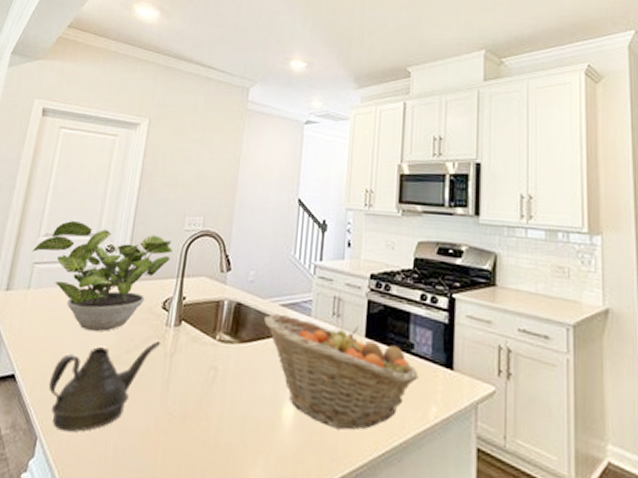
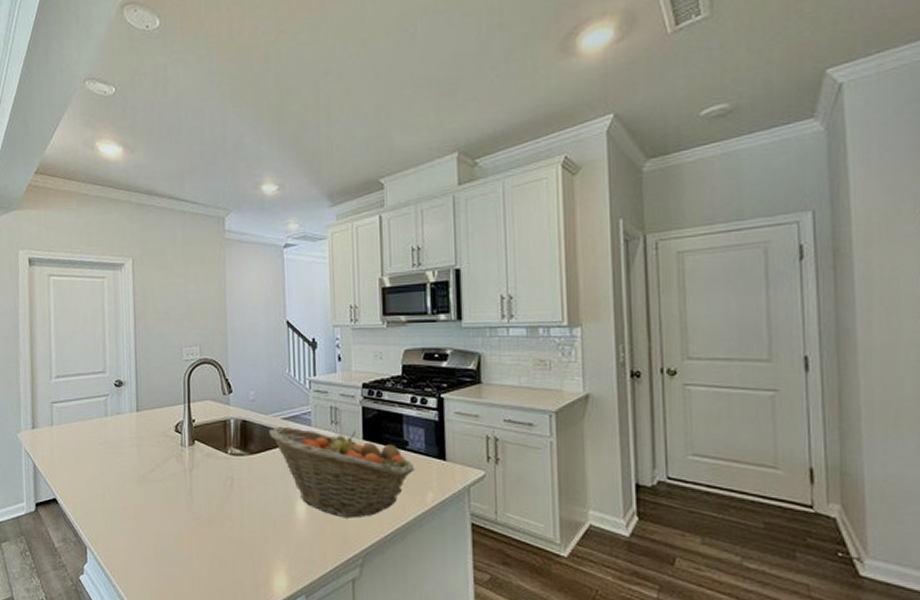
potted plant: present [31,221,173,332] -> none [47,362,176,457]
teapot: present [48,342,160,432] -> none [87,460,179,540]

